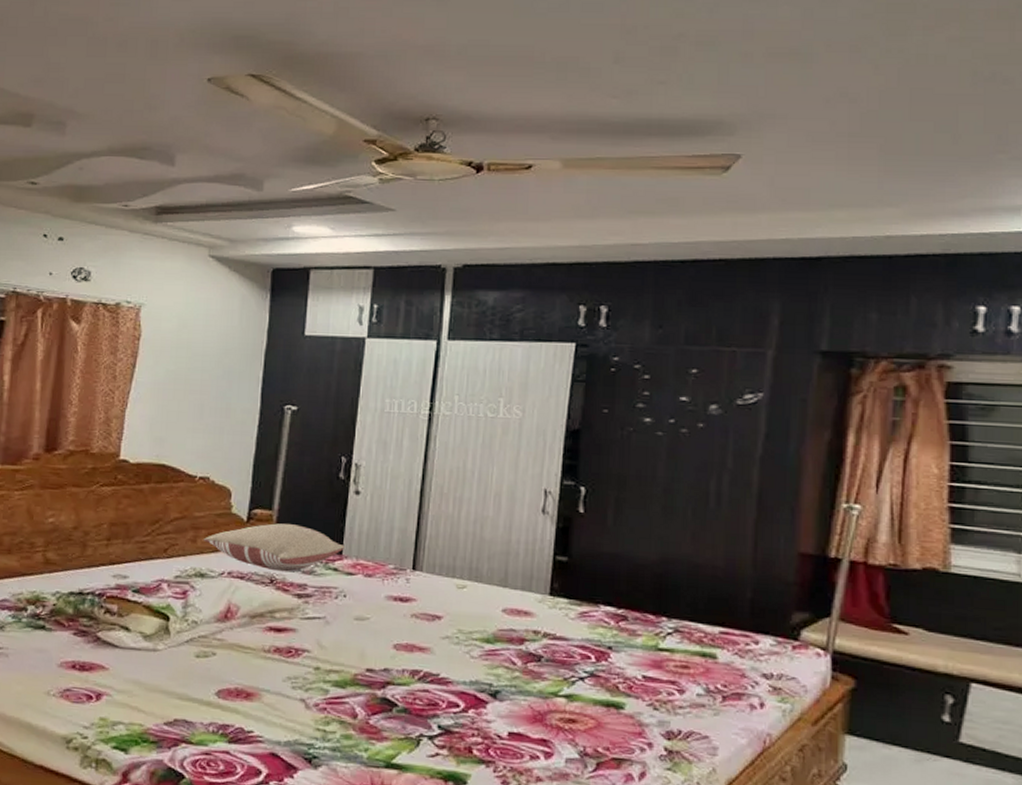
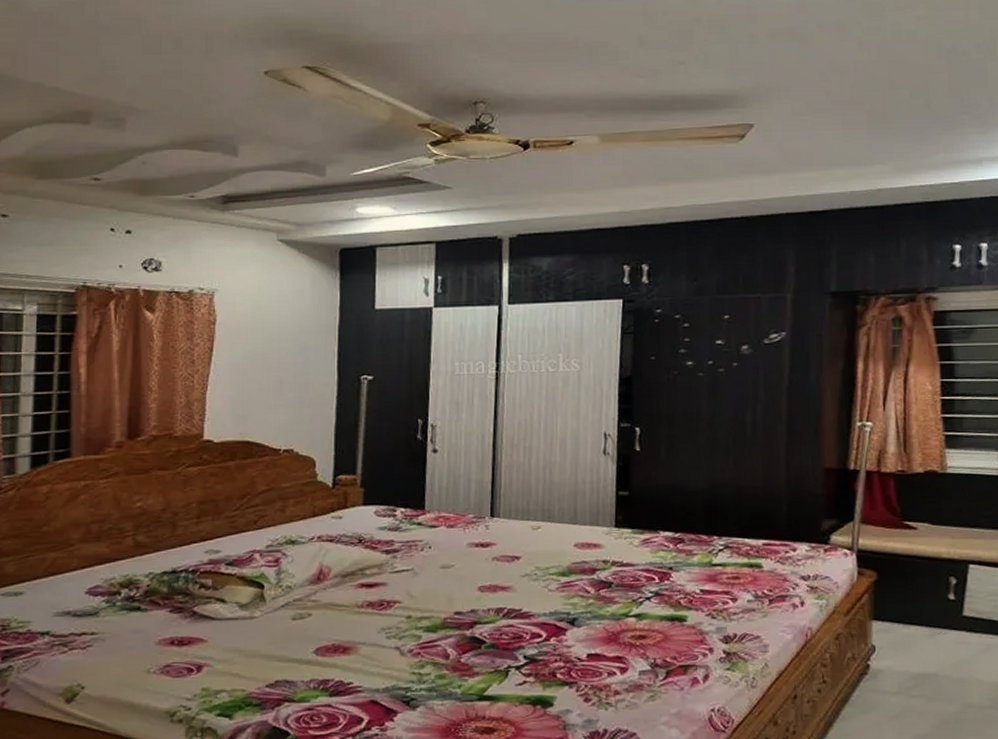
pillow: present [203,523,344,572] -> none [291,486,426,531]

